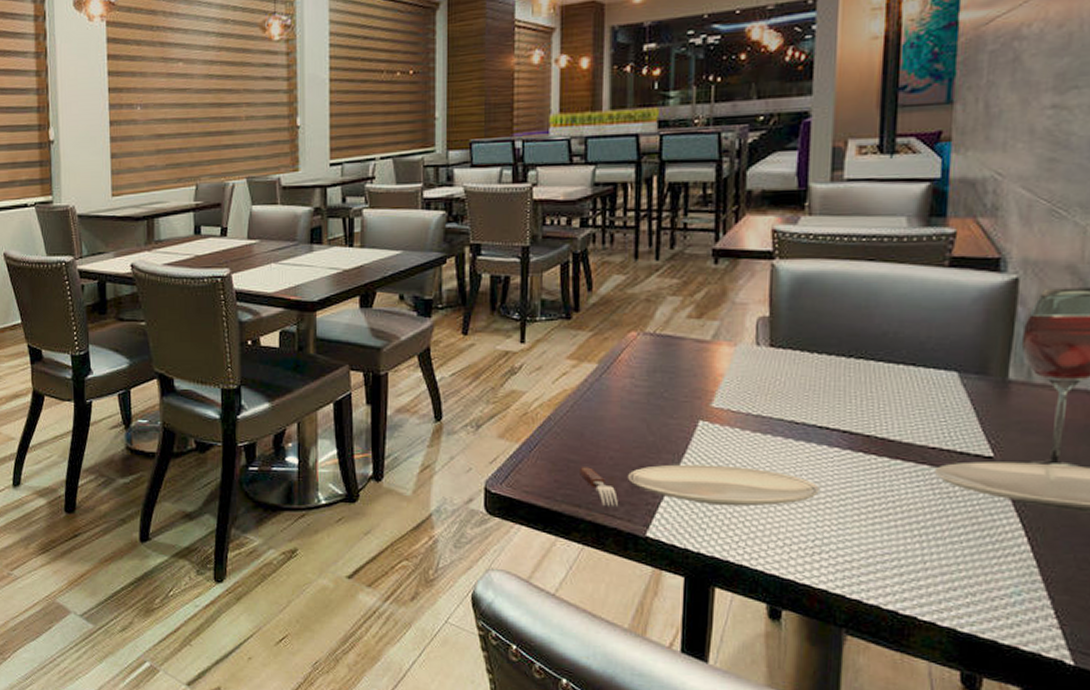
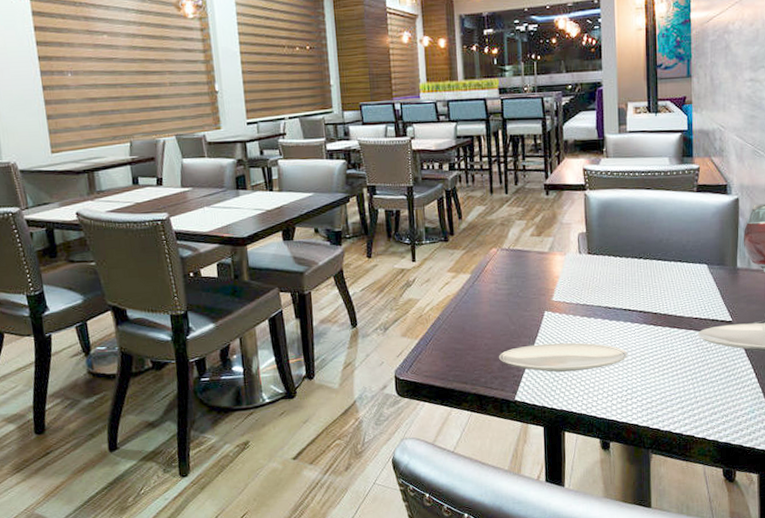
fork: present [580,467,618,508] -> none [464,353,493,382]

